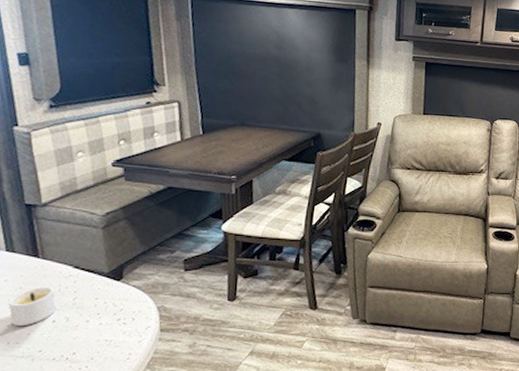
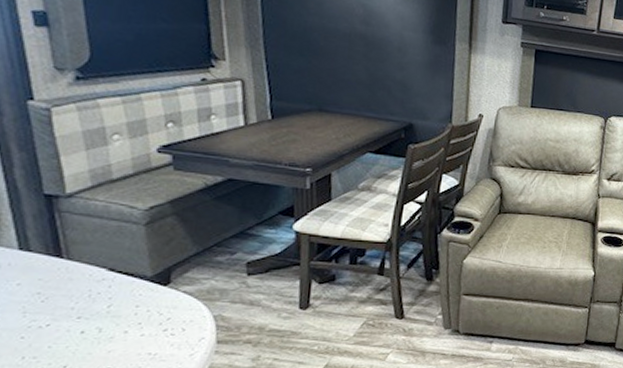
candle: present [8,286,56,326] -> none [22,291,86,337]

